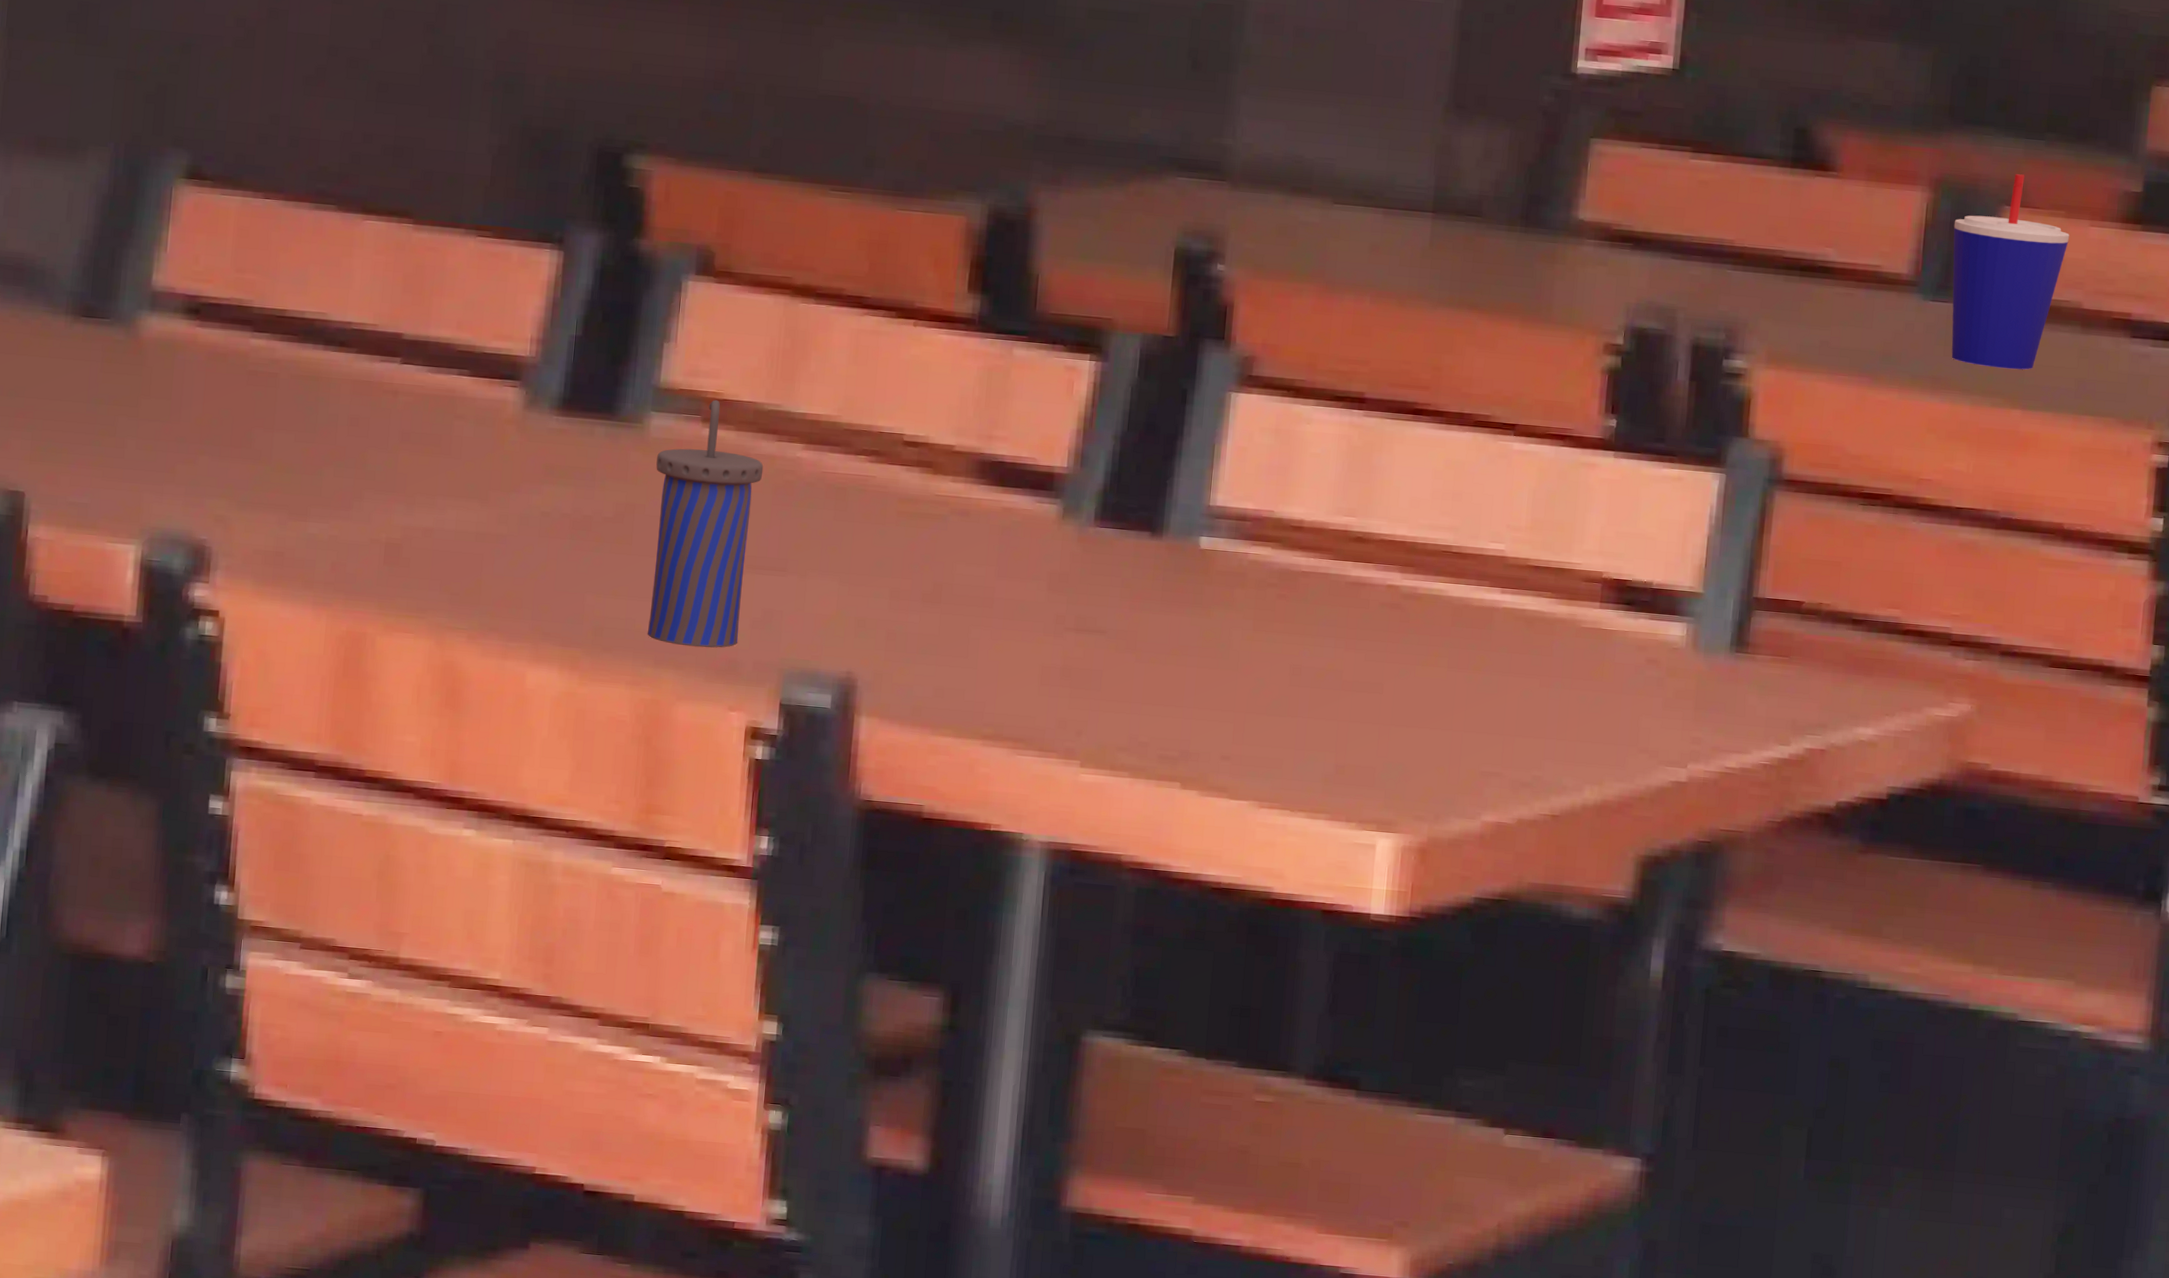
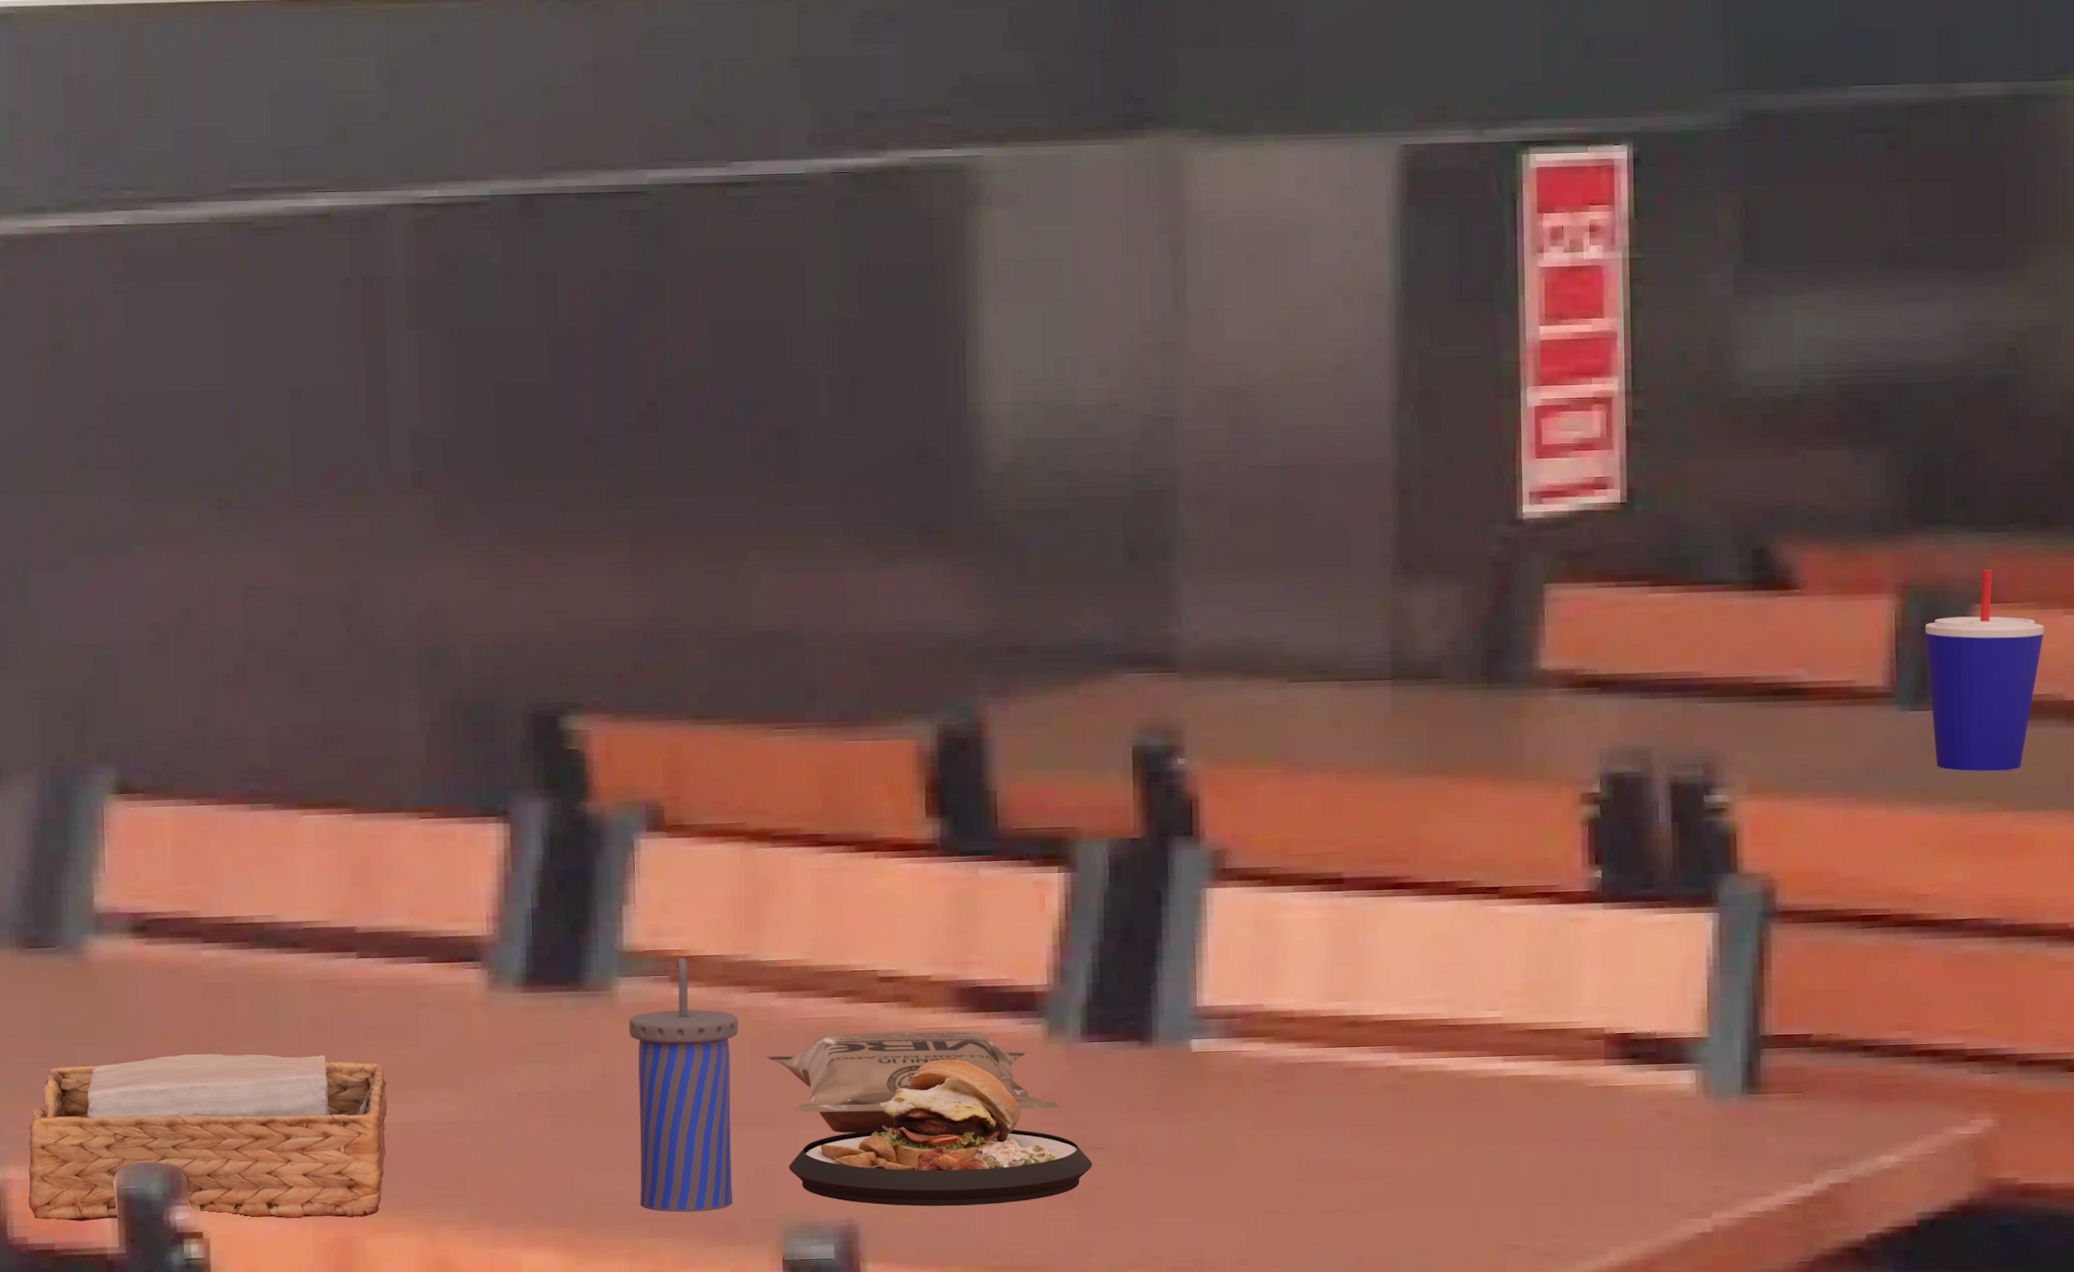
napkin holder: none [53,434,416,615] -> present [28,1053,388,1221]
bag: none [787,490,1067,590] -> present [767,1030,1061,1133]
burger: none [796,527,1092,674] -> present [789,1059,1093,1207]

